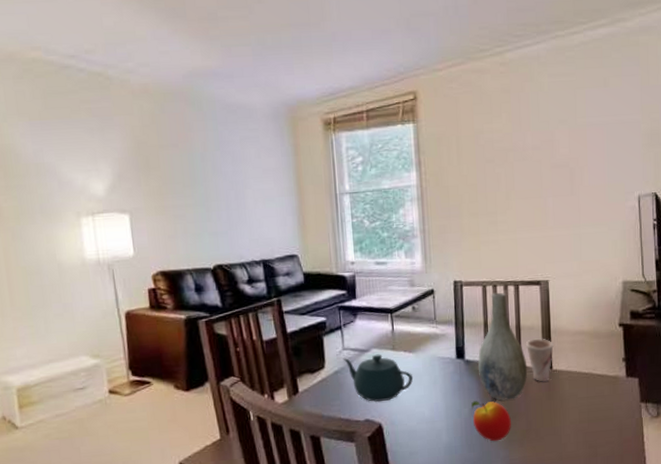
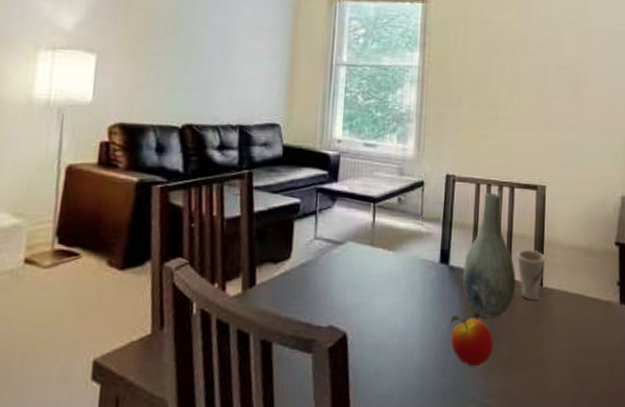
teapot: present [343,354,414,402] -> none [312,248,390,306]

